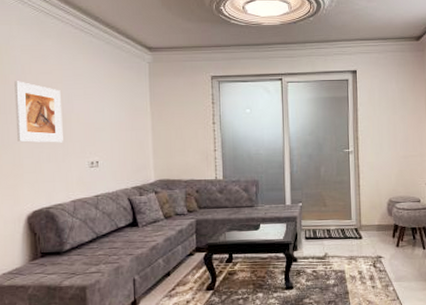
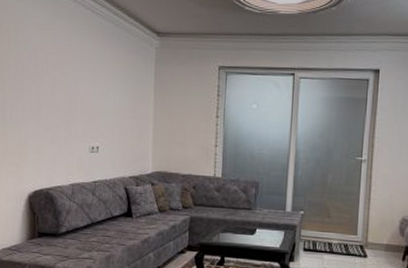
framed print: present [15,81,63,143] -> none [24,59,68,125]

